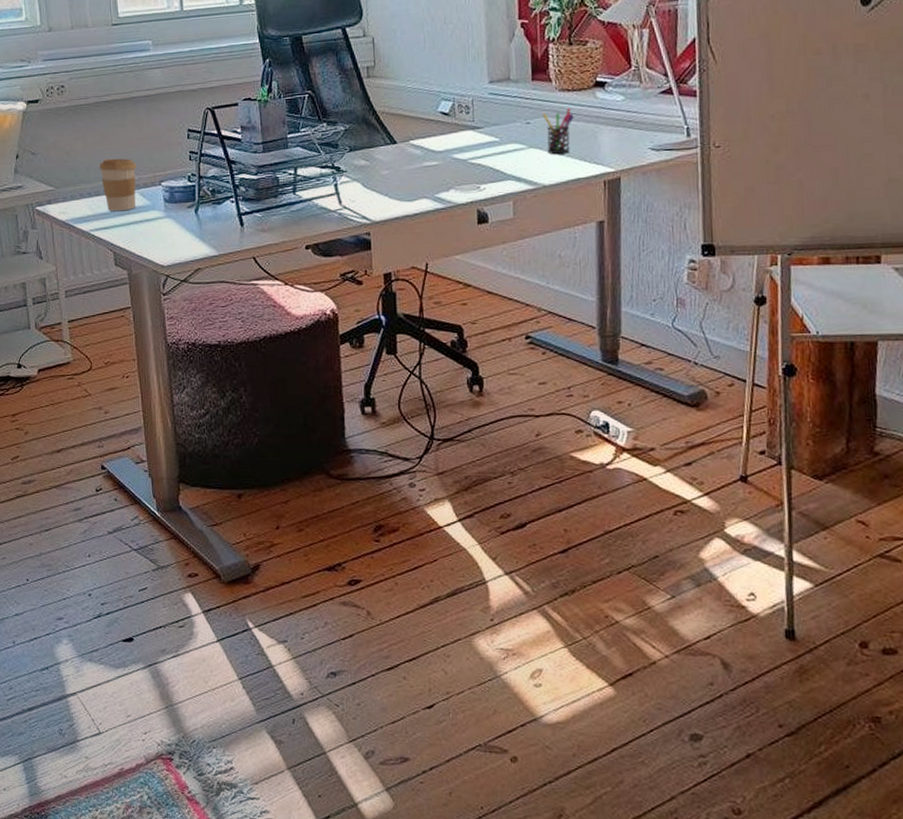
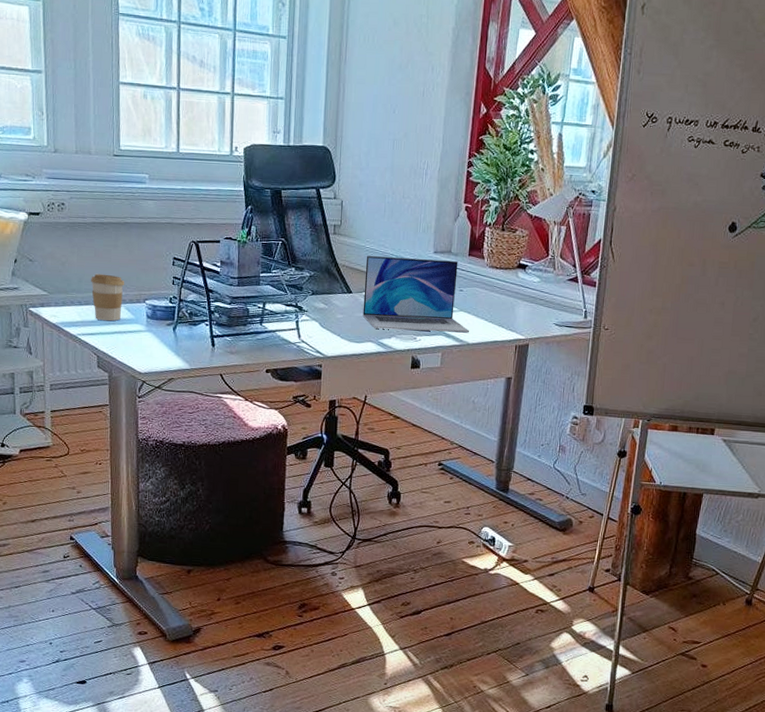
laptop: none [408,89,544,182] -> present [362,256,469,333]
pen holder: present [542,108,574,155] -> none [473,282,498,320]

